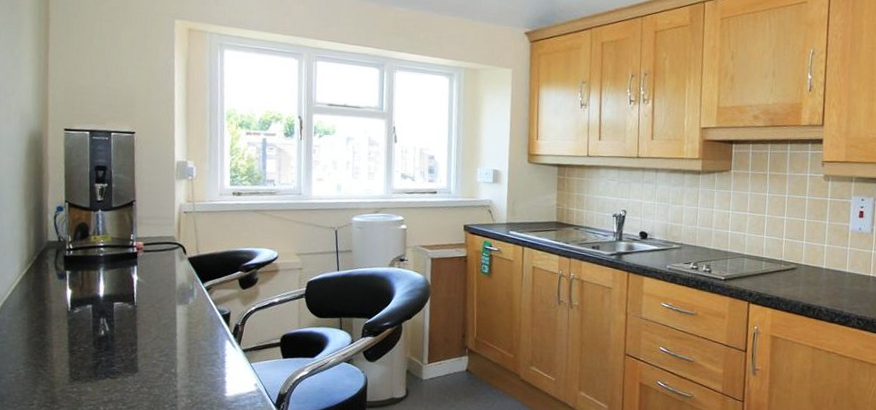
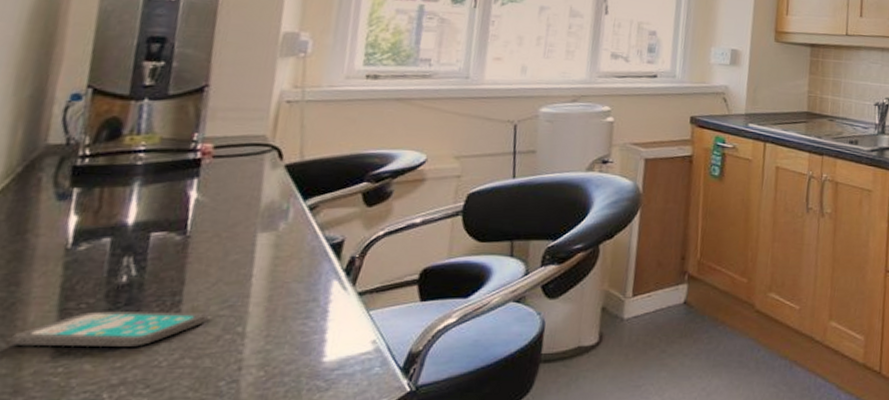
smartphone: none [46,353,153,378] -> present [11,311,207,347]

